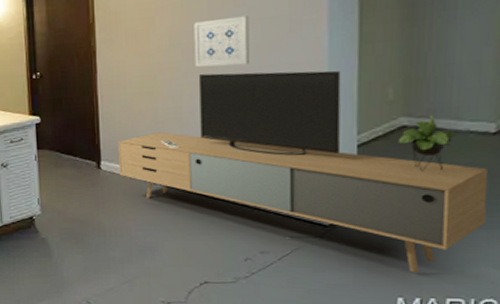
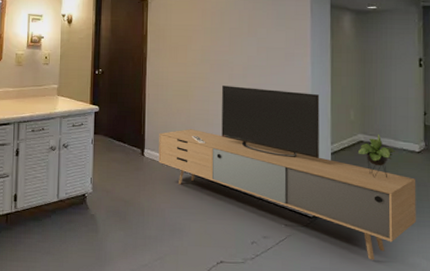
wall art: present [194,15,249,68] -> none [219,44,258,82]

